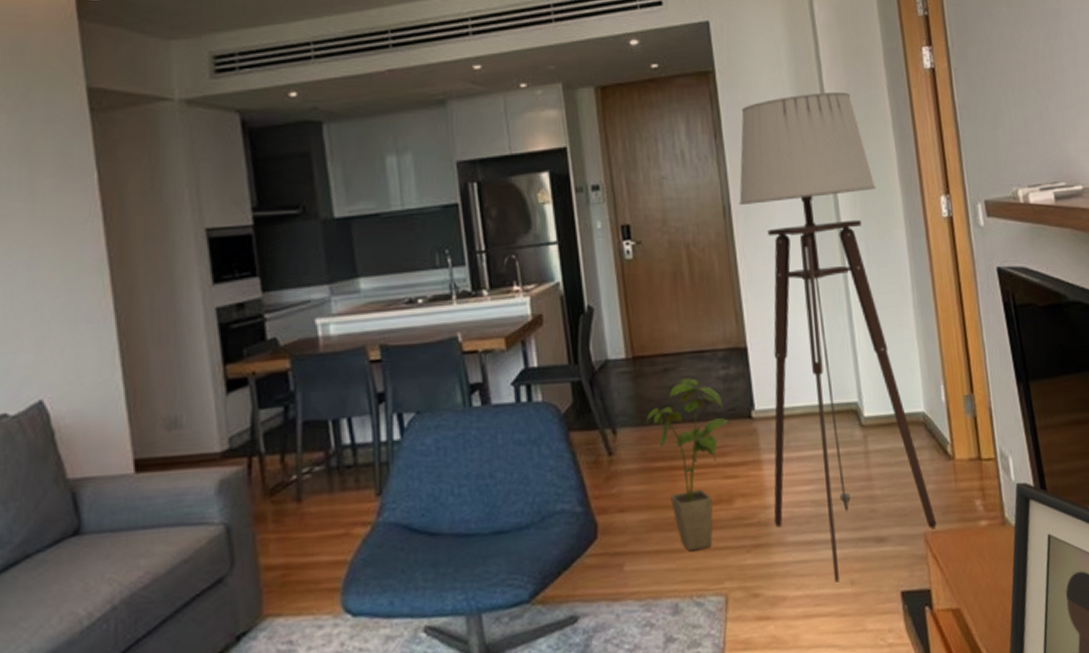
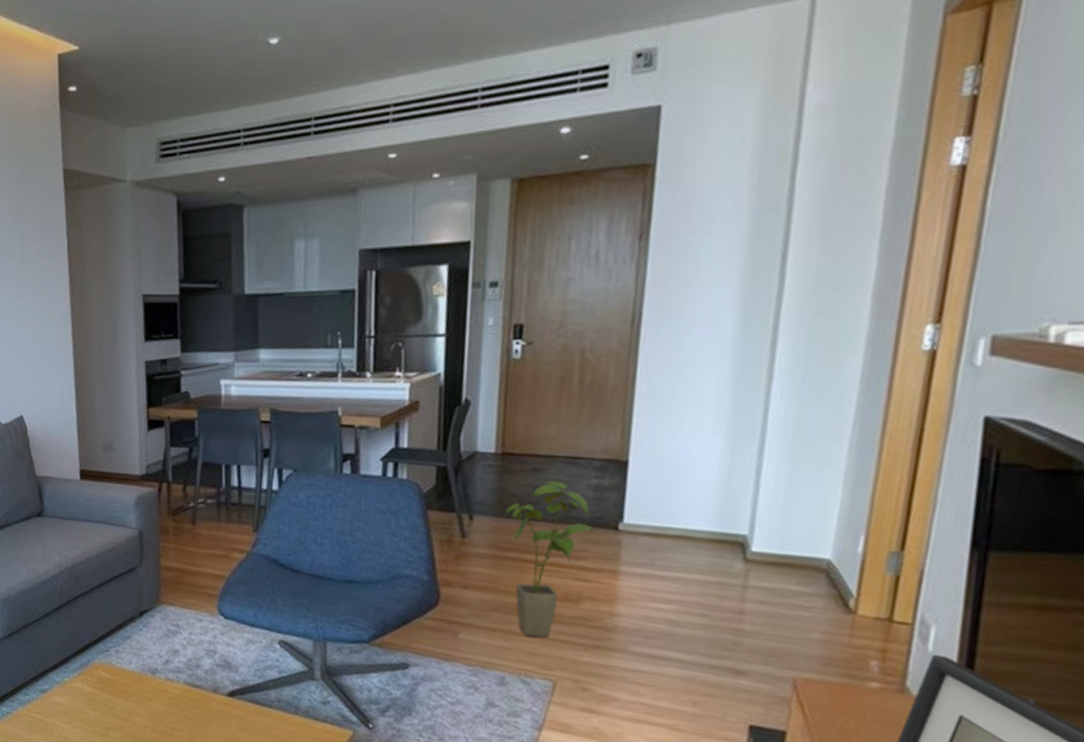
floor lamp: present [738,92,936,582] -> none [620,192,836,699]

